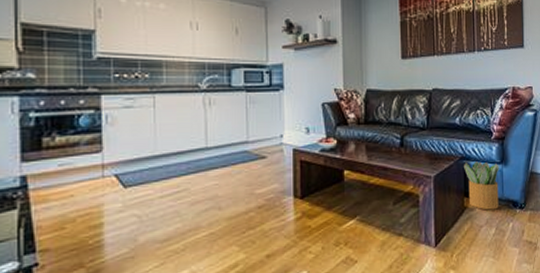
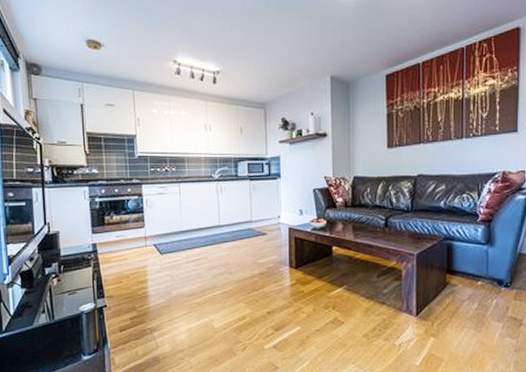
potted plant: present [464,161,499,210] -> none [447,242,485,287]

